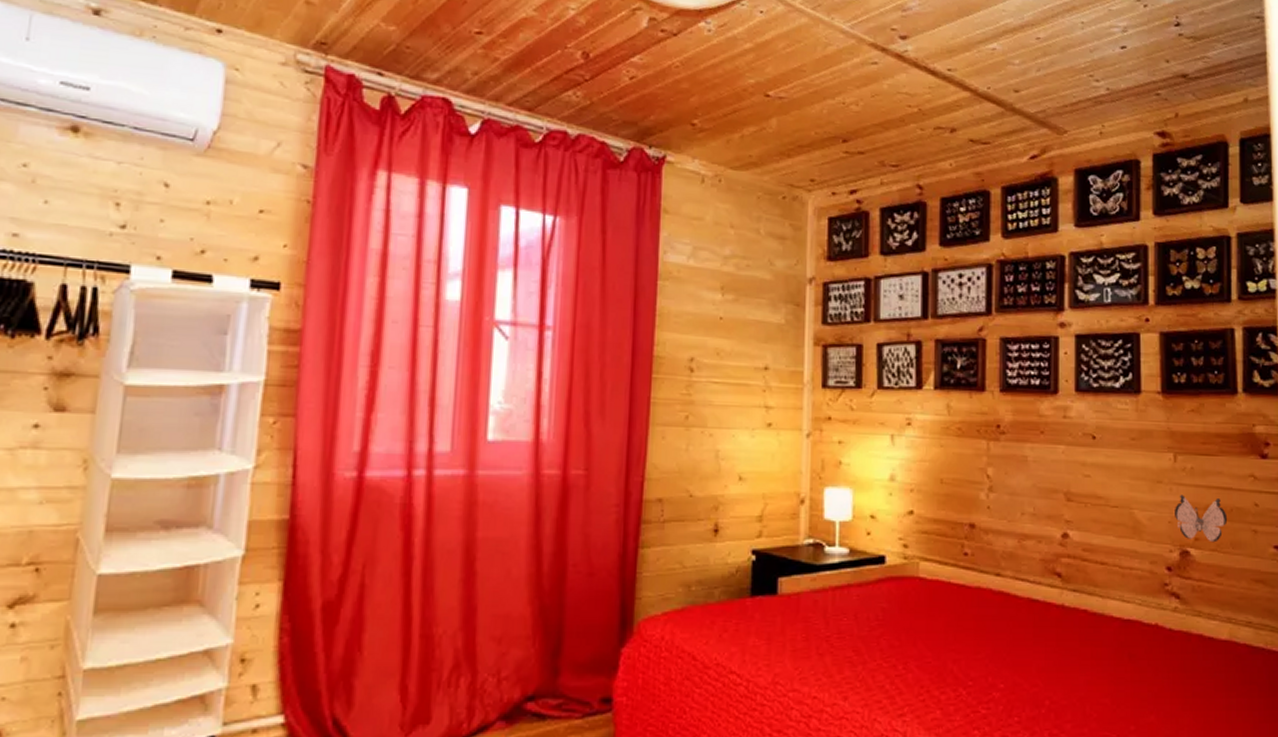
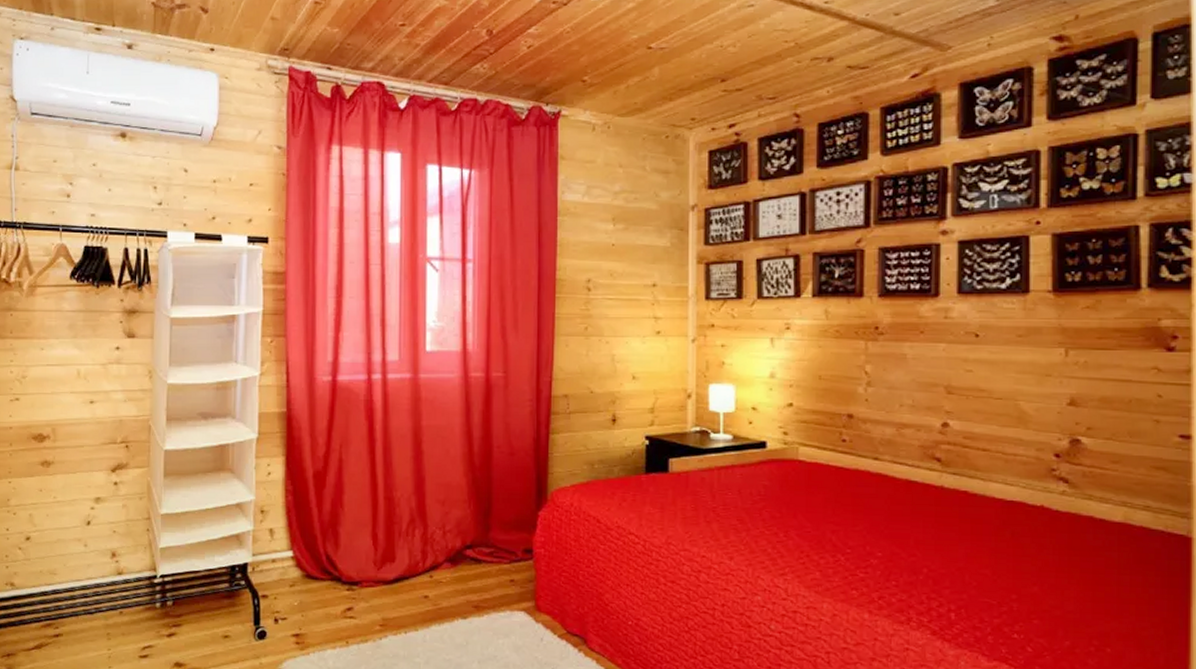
decorative butterfly: present [1175,494,1228,543] -> none [1065,387,1125,432]

